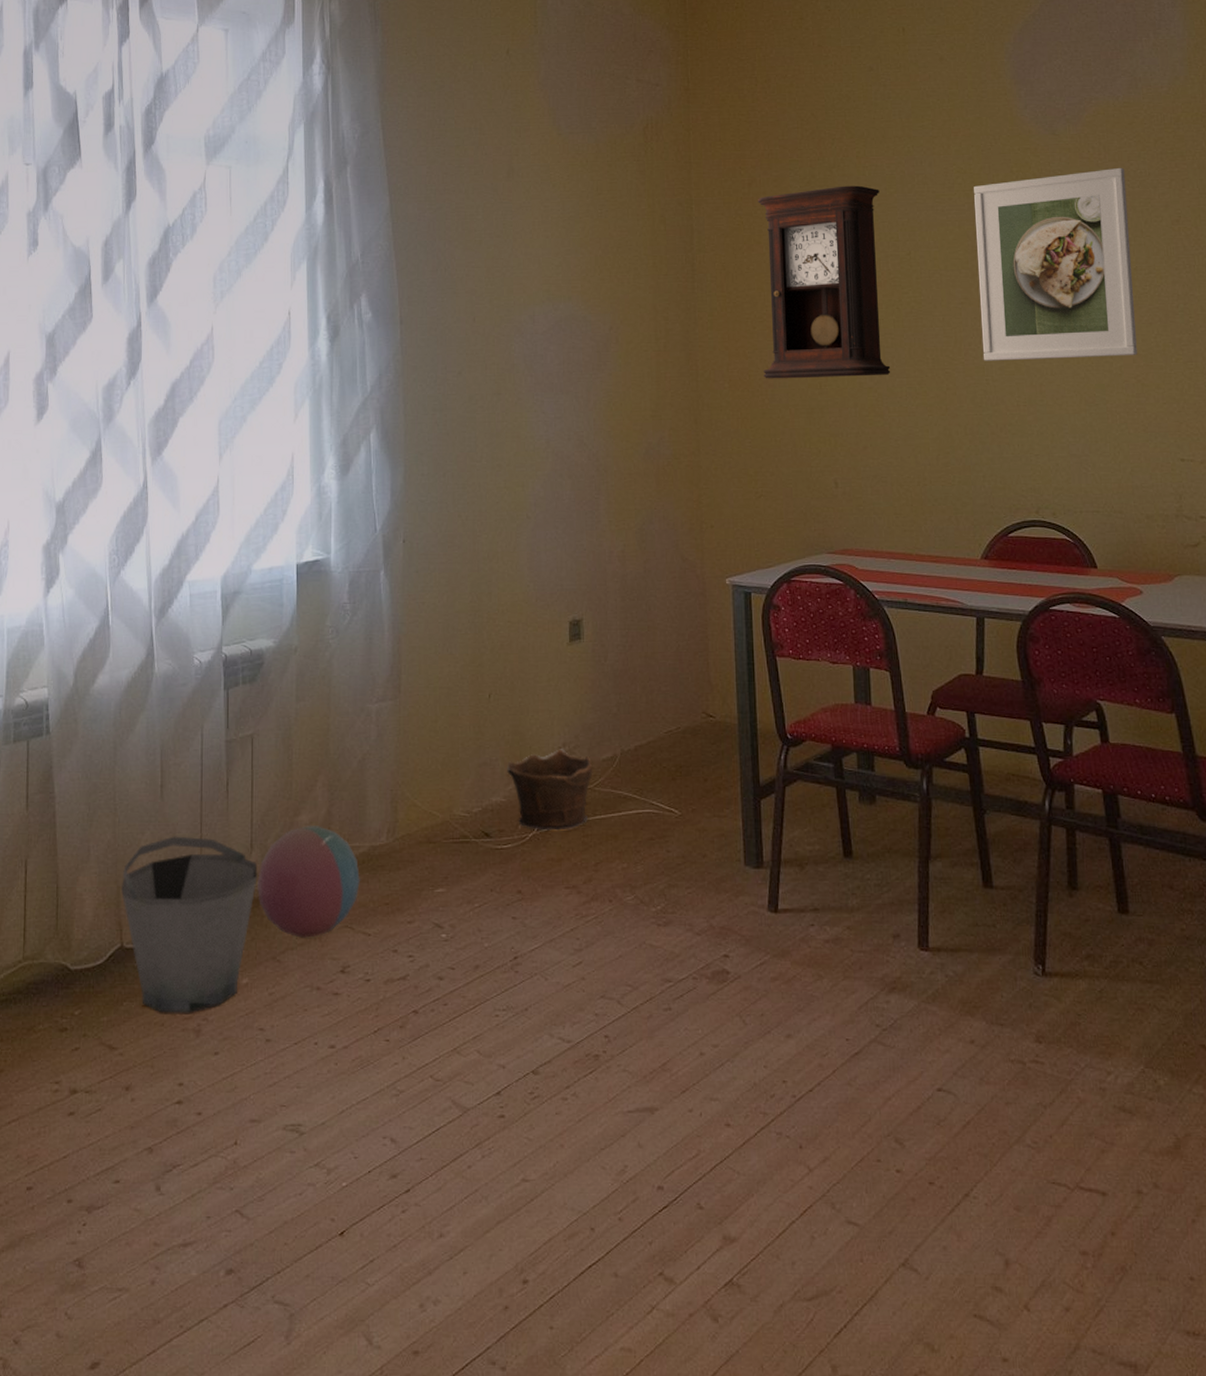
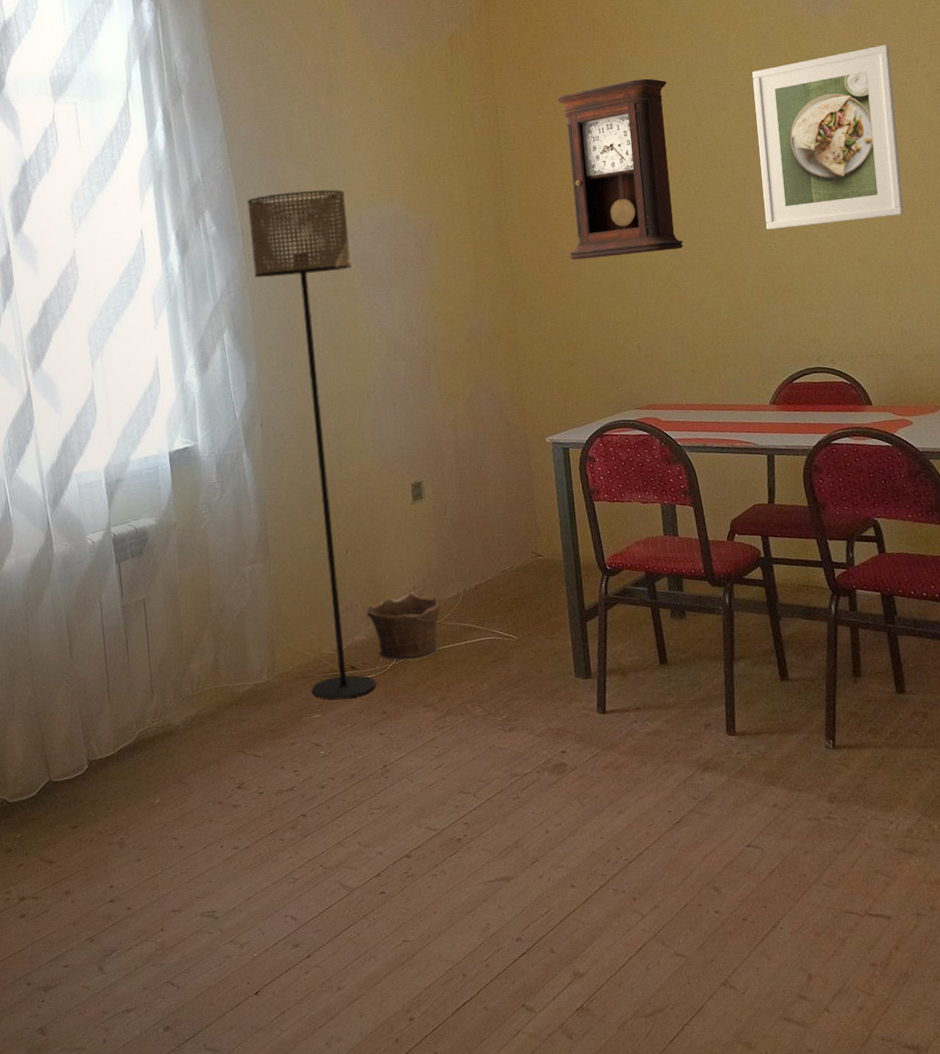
bucket: present [121,836,258,1013] -> none [44,687,160,831]
ball: present [257,826,361,938] -> none [160,670,249,763]
floor lamp: none [409,280,519,871] -> present [247,189,376,699]

